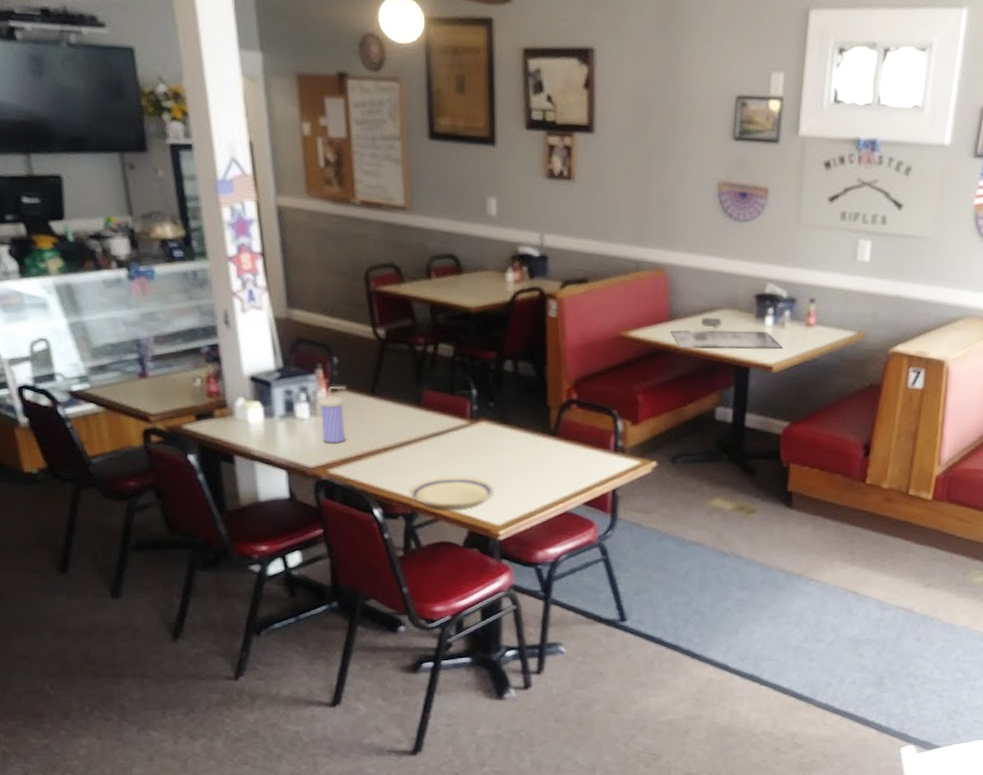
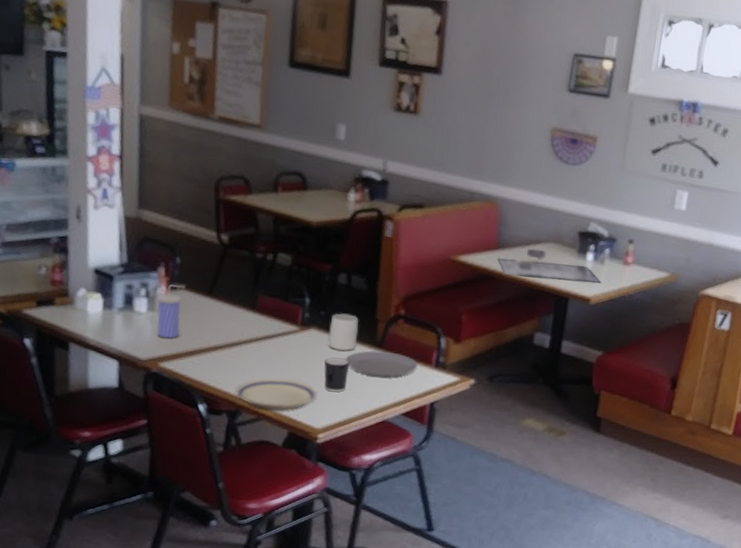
mug: none [497,450,524,486] -> present [324,357,349,393]
mug: none [500,403,531,442] -> present [328,313,360,351]
plate: none [519,439,595,467] -> present [345,350,418,378]

